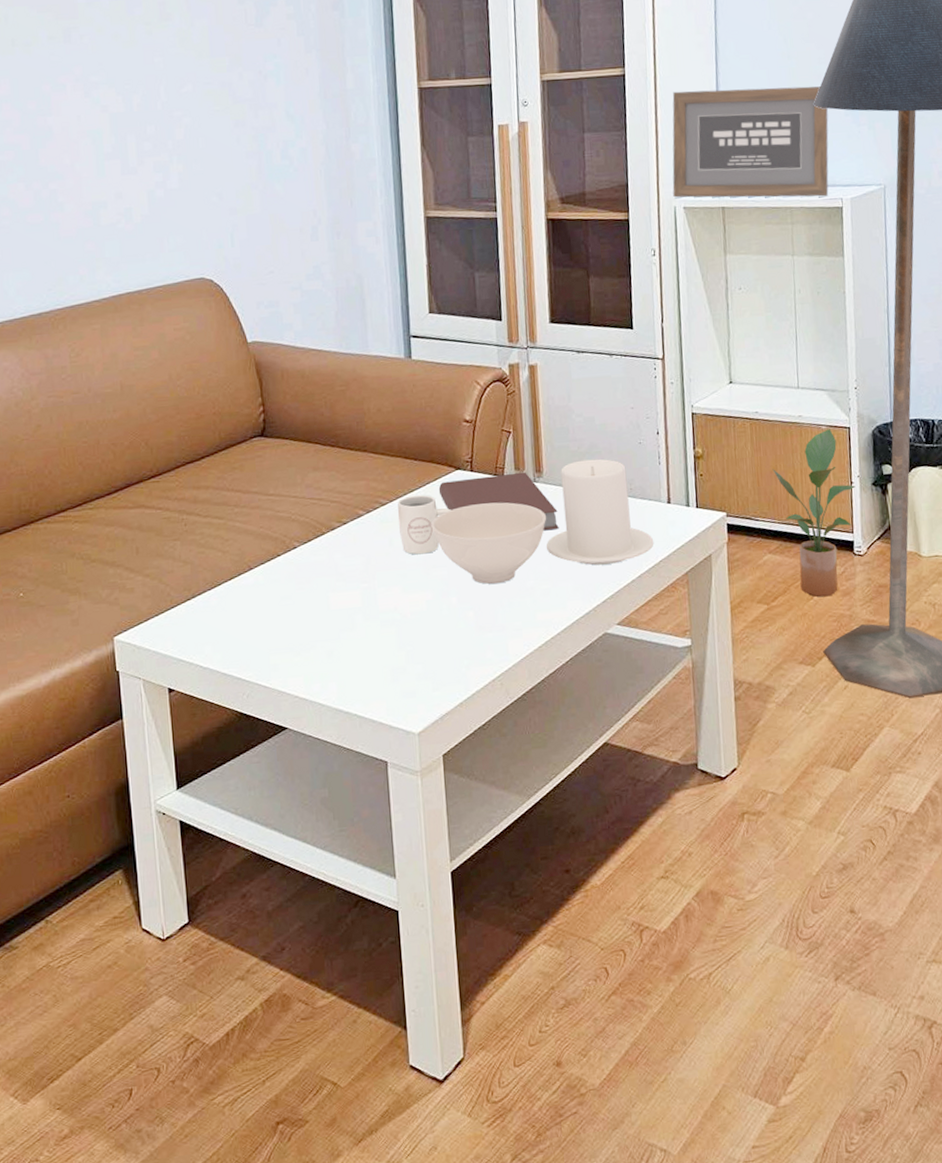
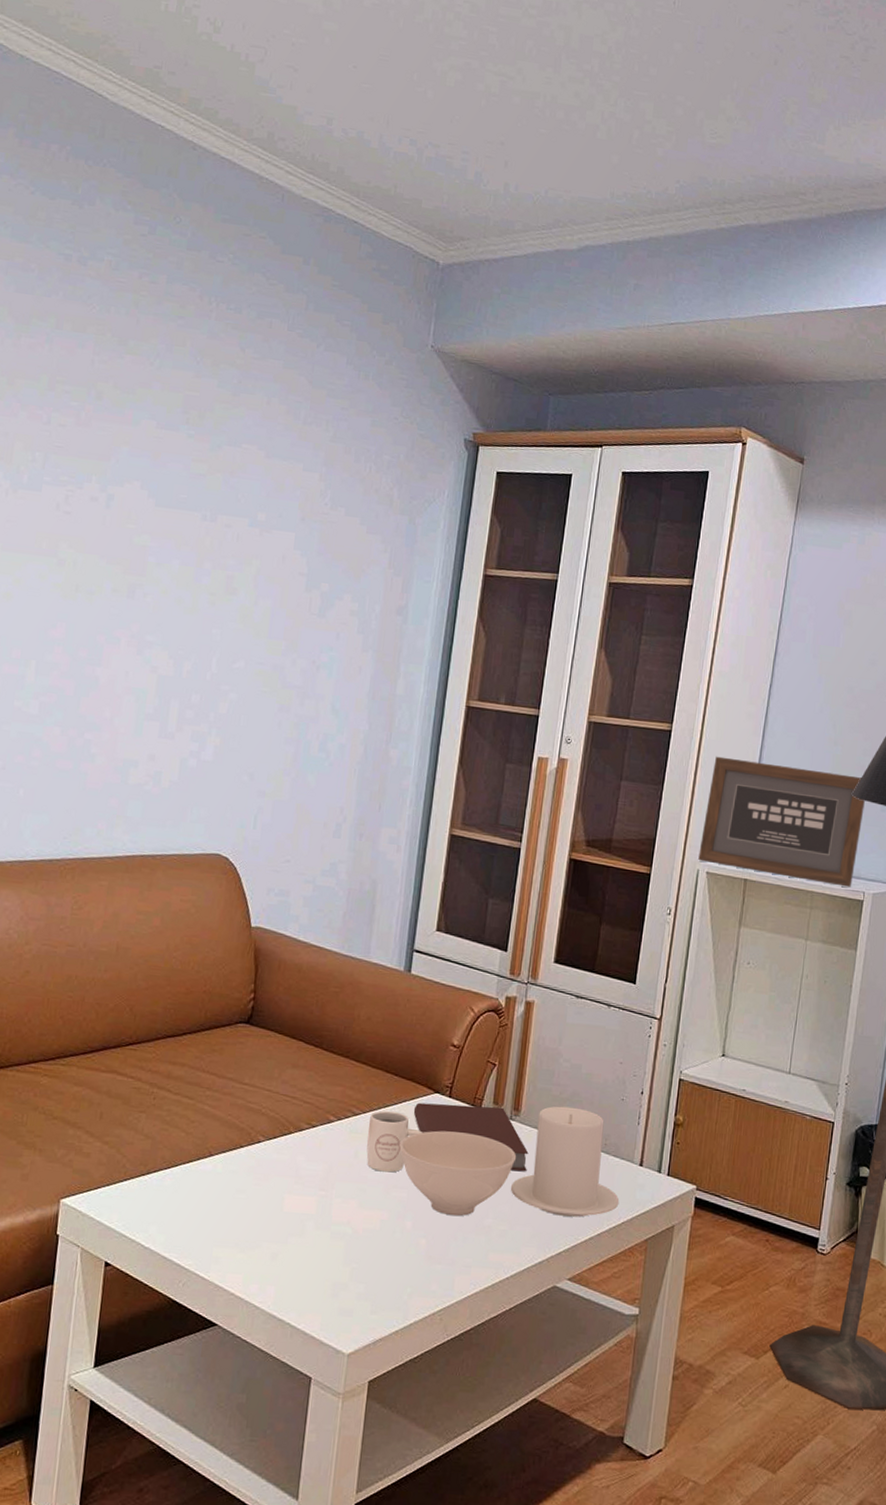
potted plant: present [772,429,856,598] -> none [750,1120,830,1290]

